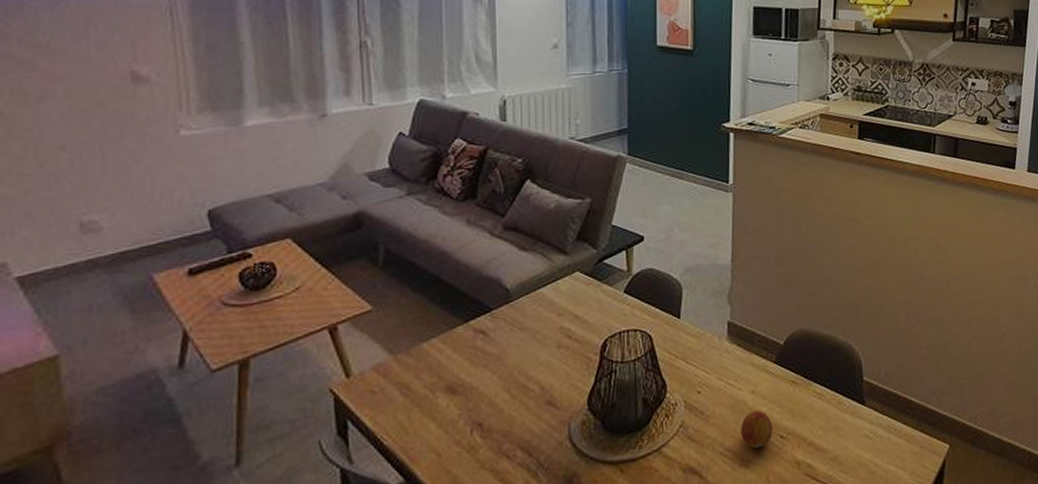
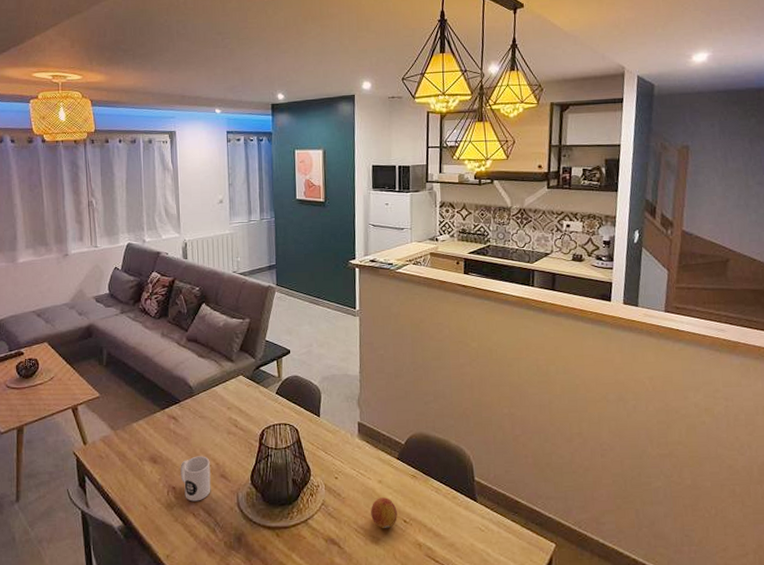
mug: none [490,379,533,440] -> present [180,456,211,502]

